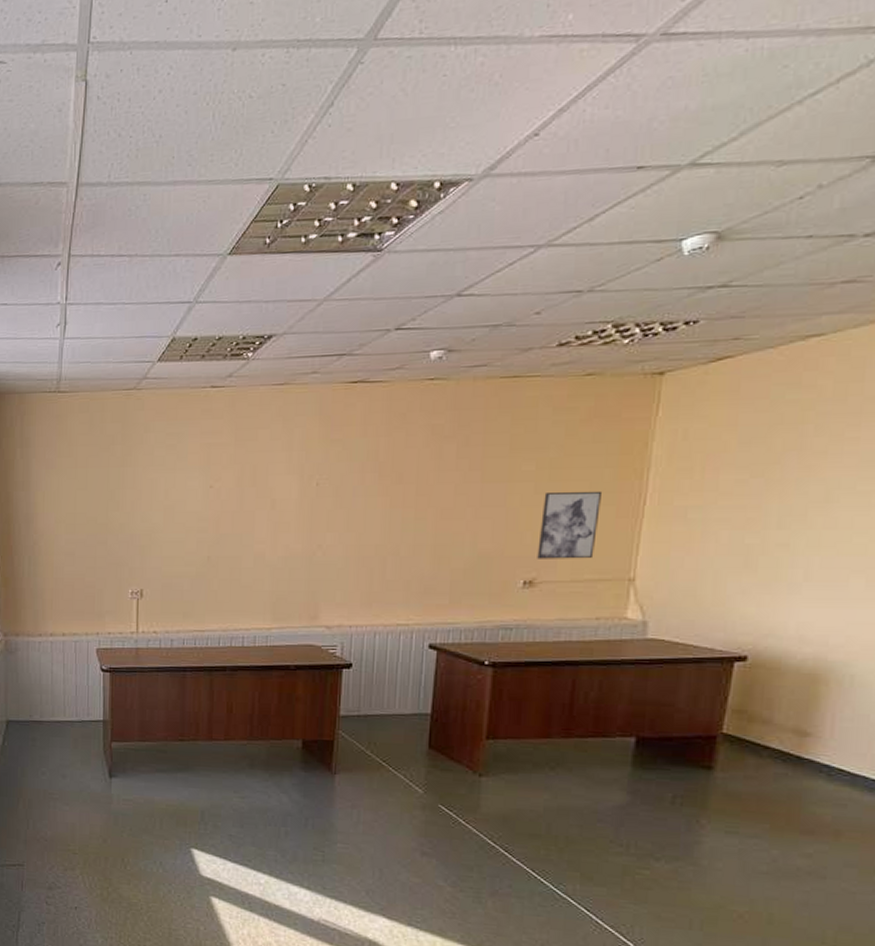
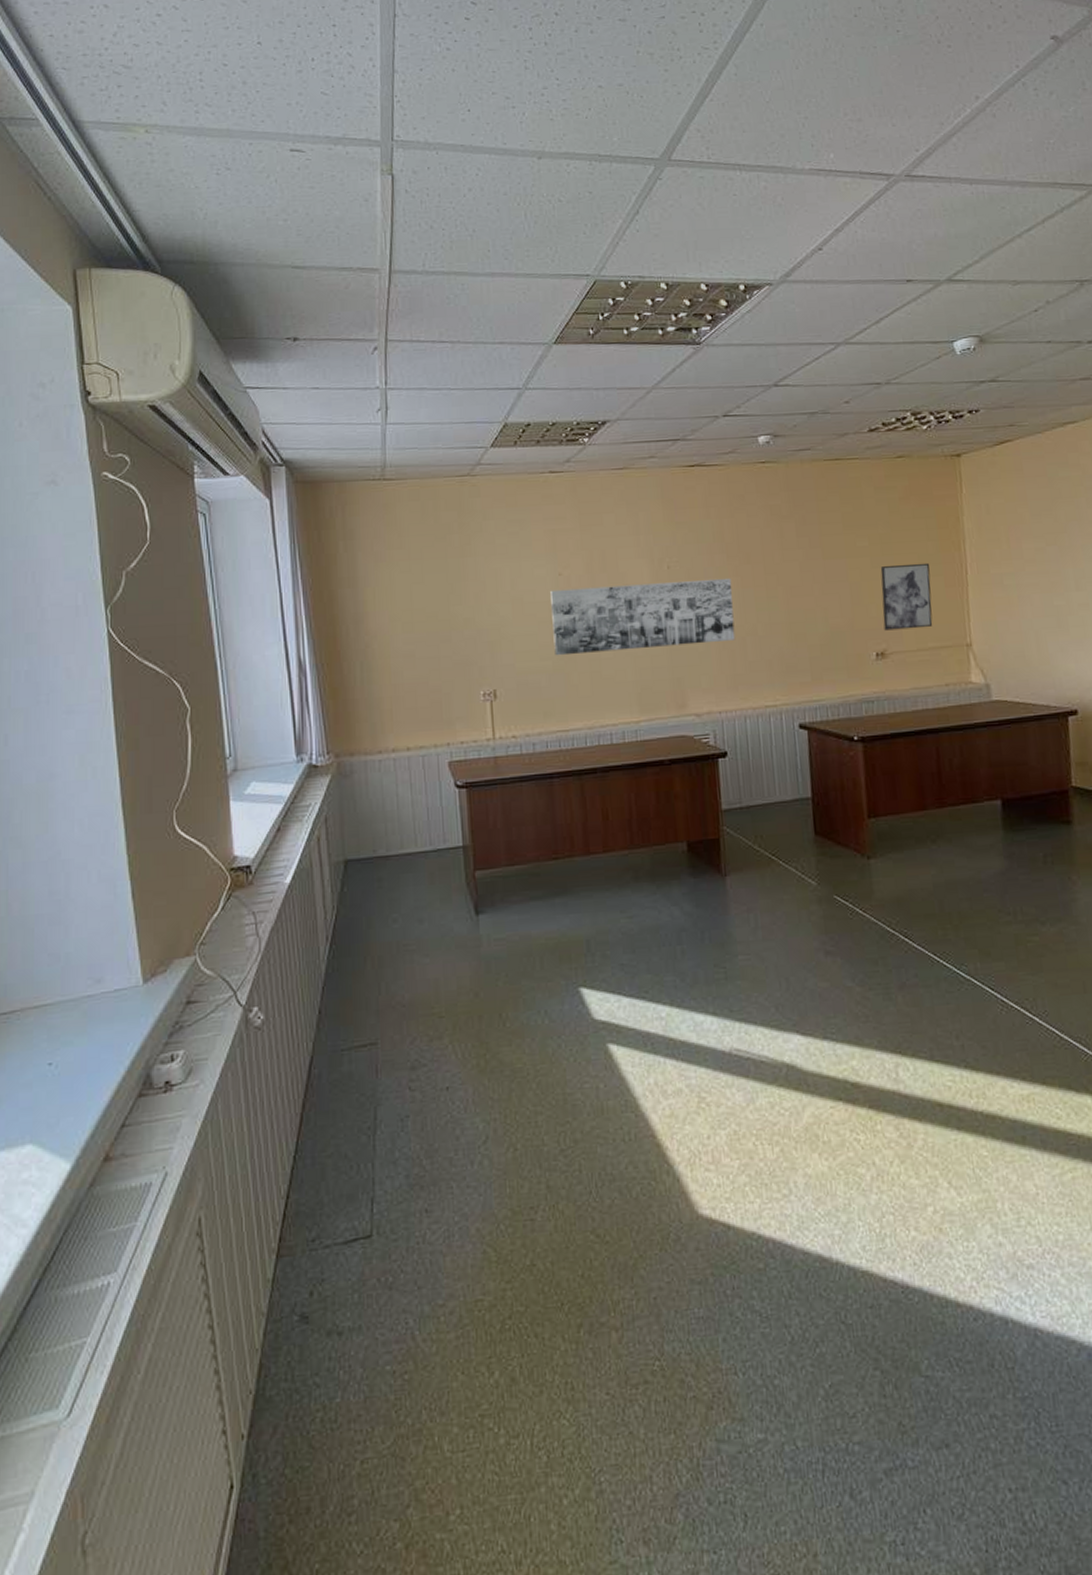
wall art: none [199,497,380,563] -> present [550,577,736,656]

